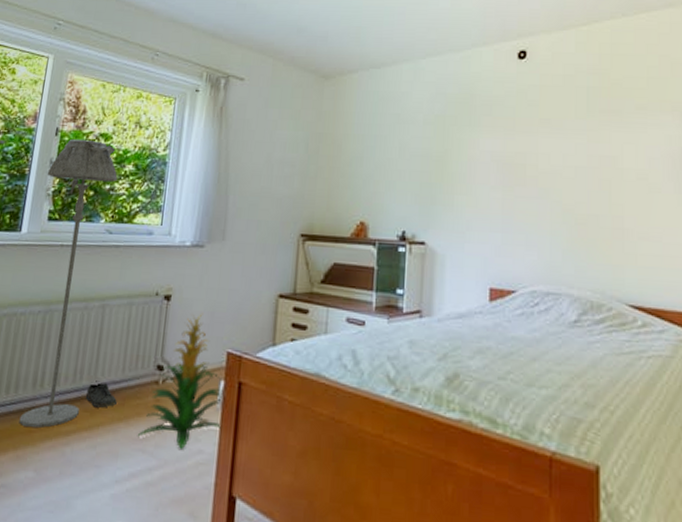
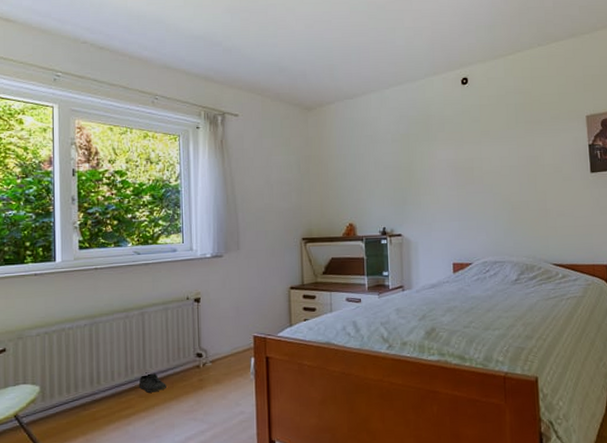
floor lamp: present [19,139,118,429] -> none [71,177,137,417]
indoor plant: present [137,314,223,449] -> none [188,309,256,413]

